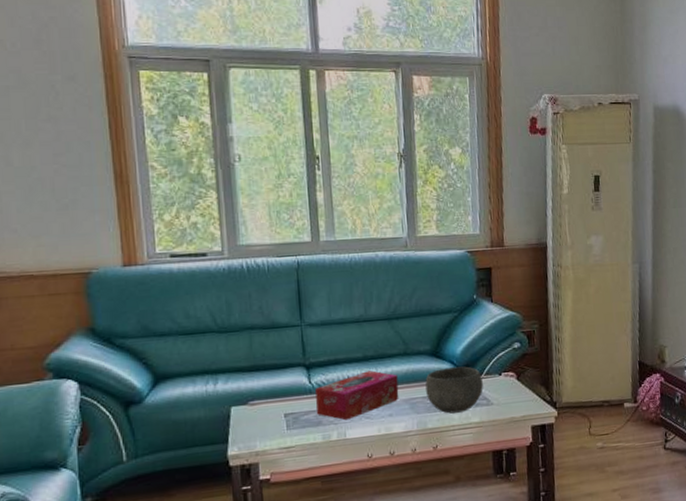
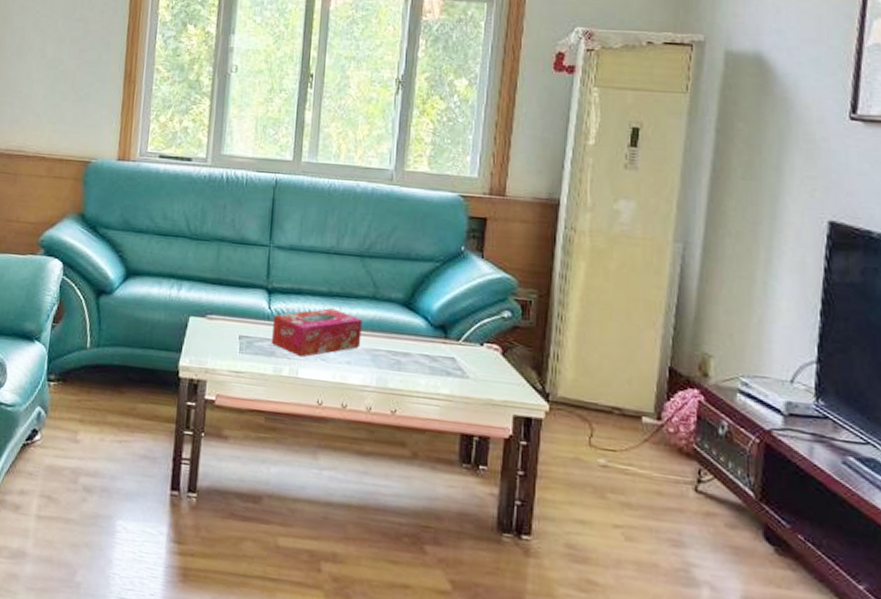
bowl: present [425,366,483,414] -> none [391,322,460,379]

